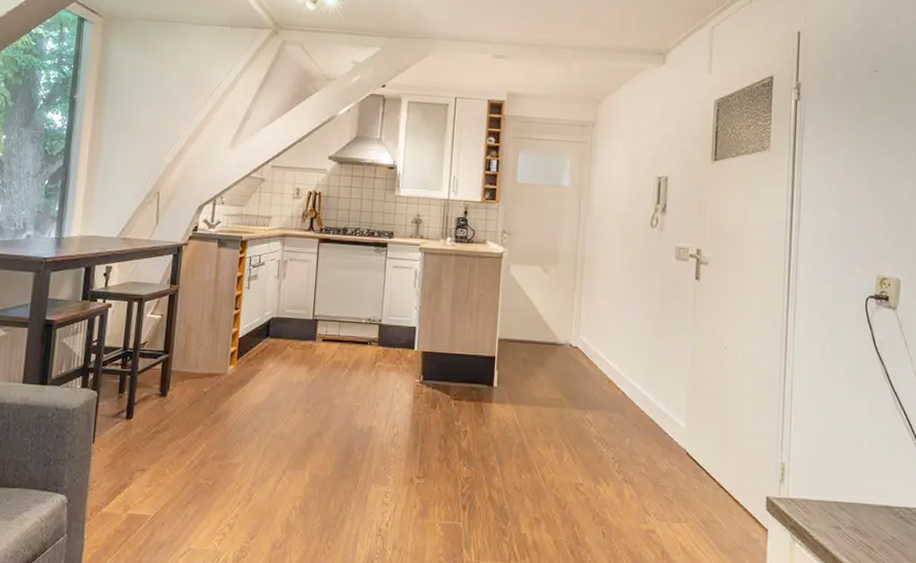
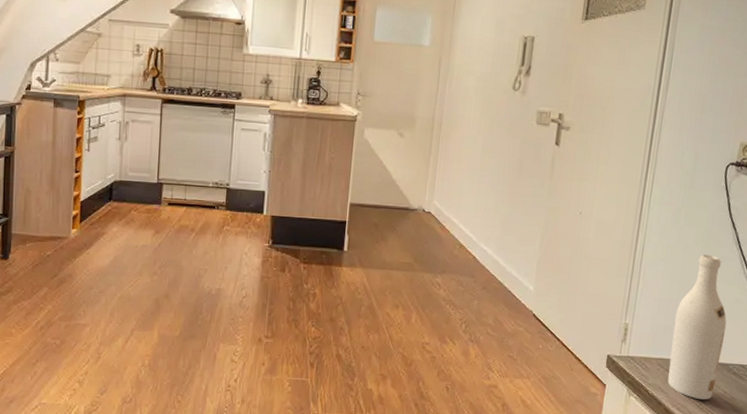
wine bottle: none [831,389,887,547] -> present [667,254,727,400]

